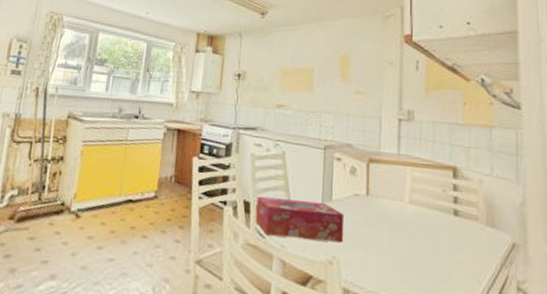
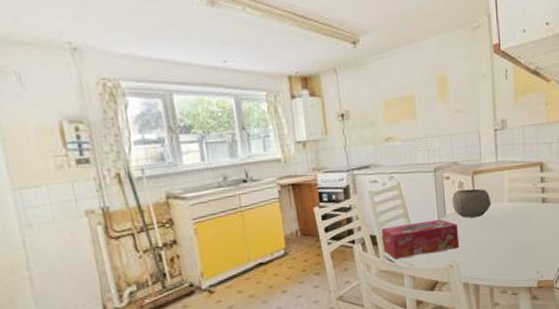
bowl: none [340,175,388,212] -> present [451,188,492,218]

